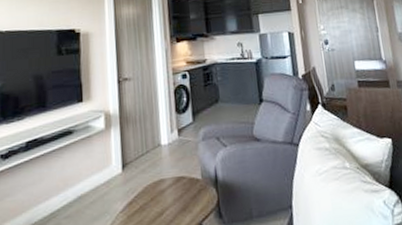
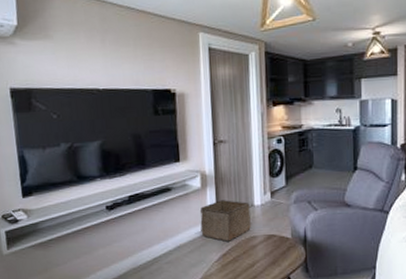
storage bin: none [103,140,159,188] -> present [199,200,251,242]

